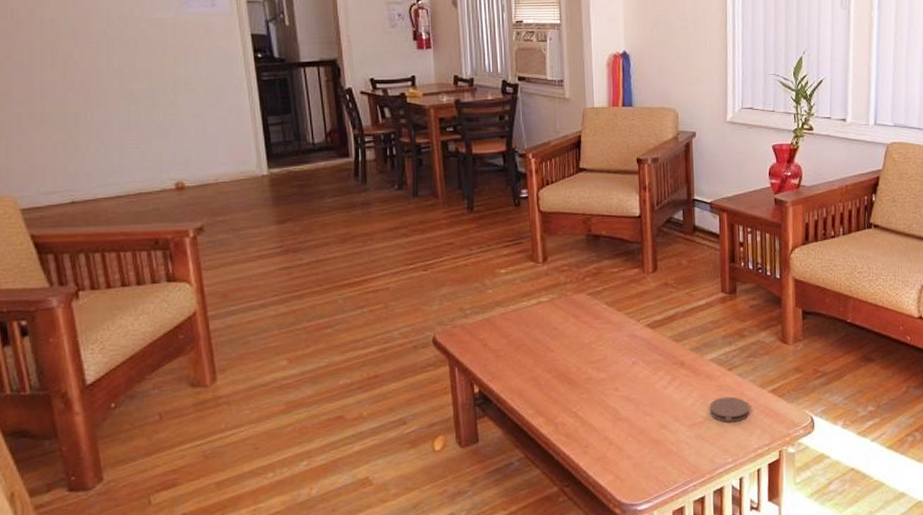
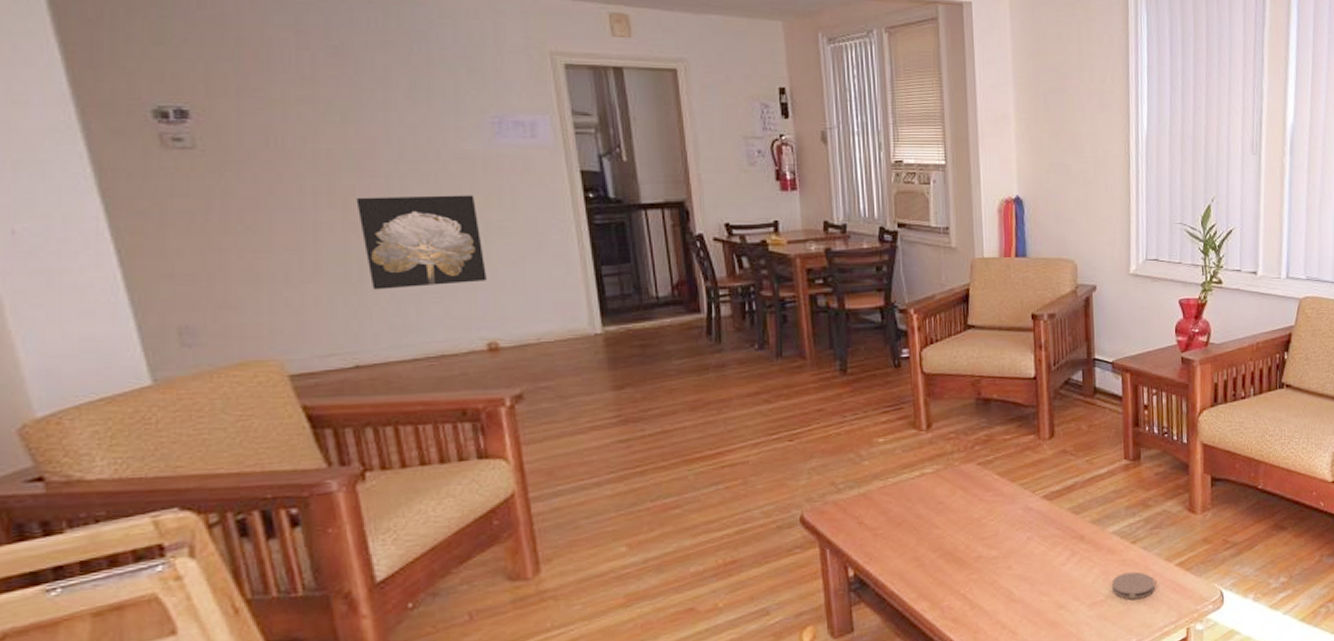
wall art: none [73,57,175,137] -> present [356,195,487,290]

